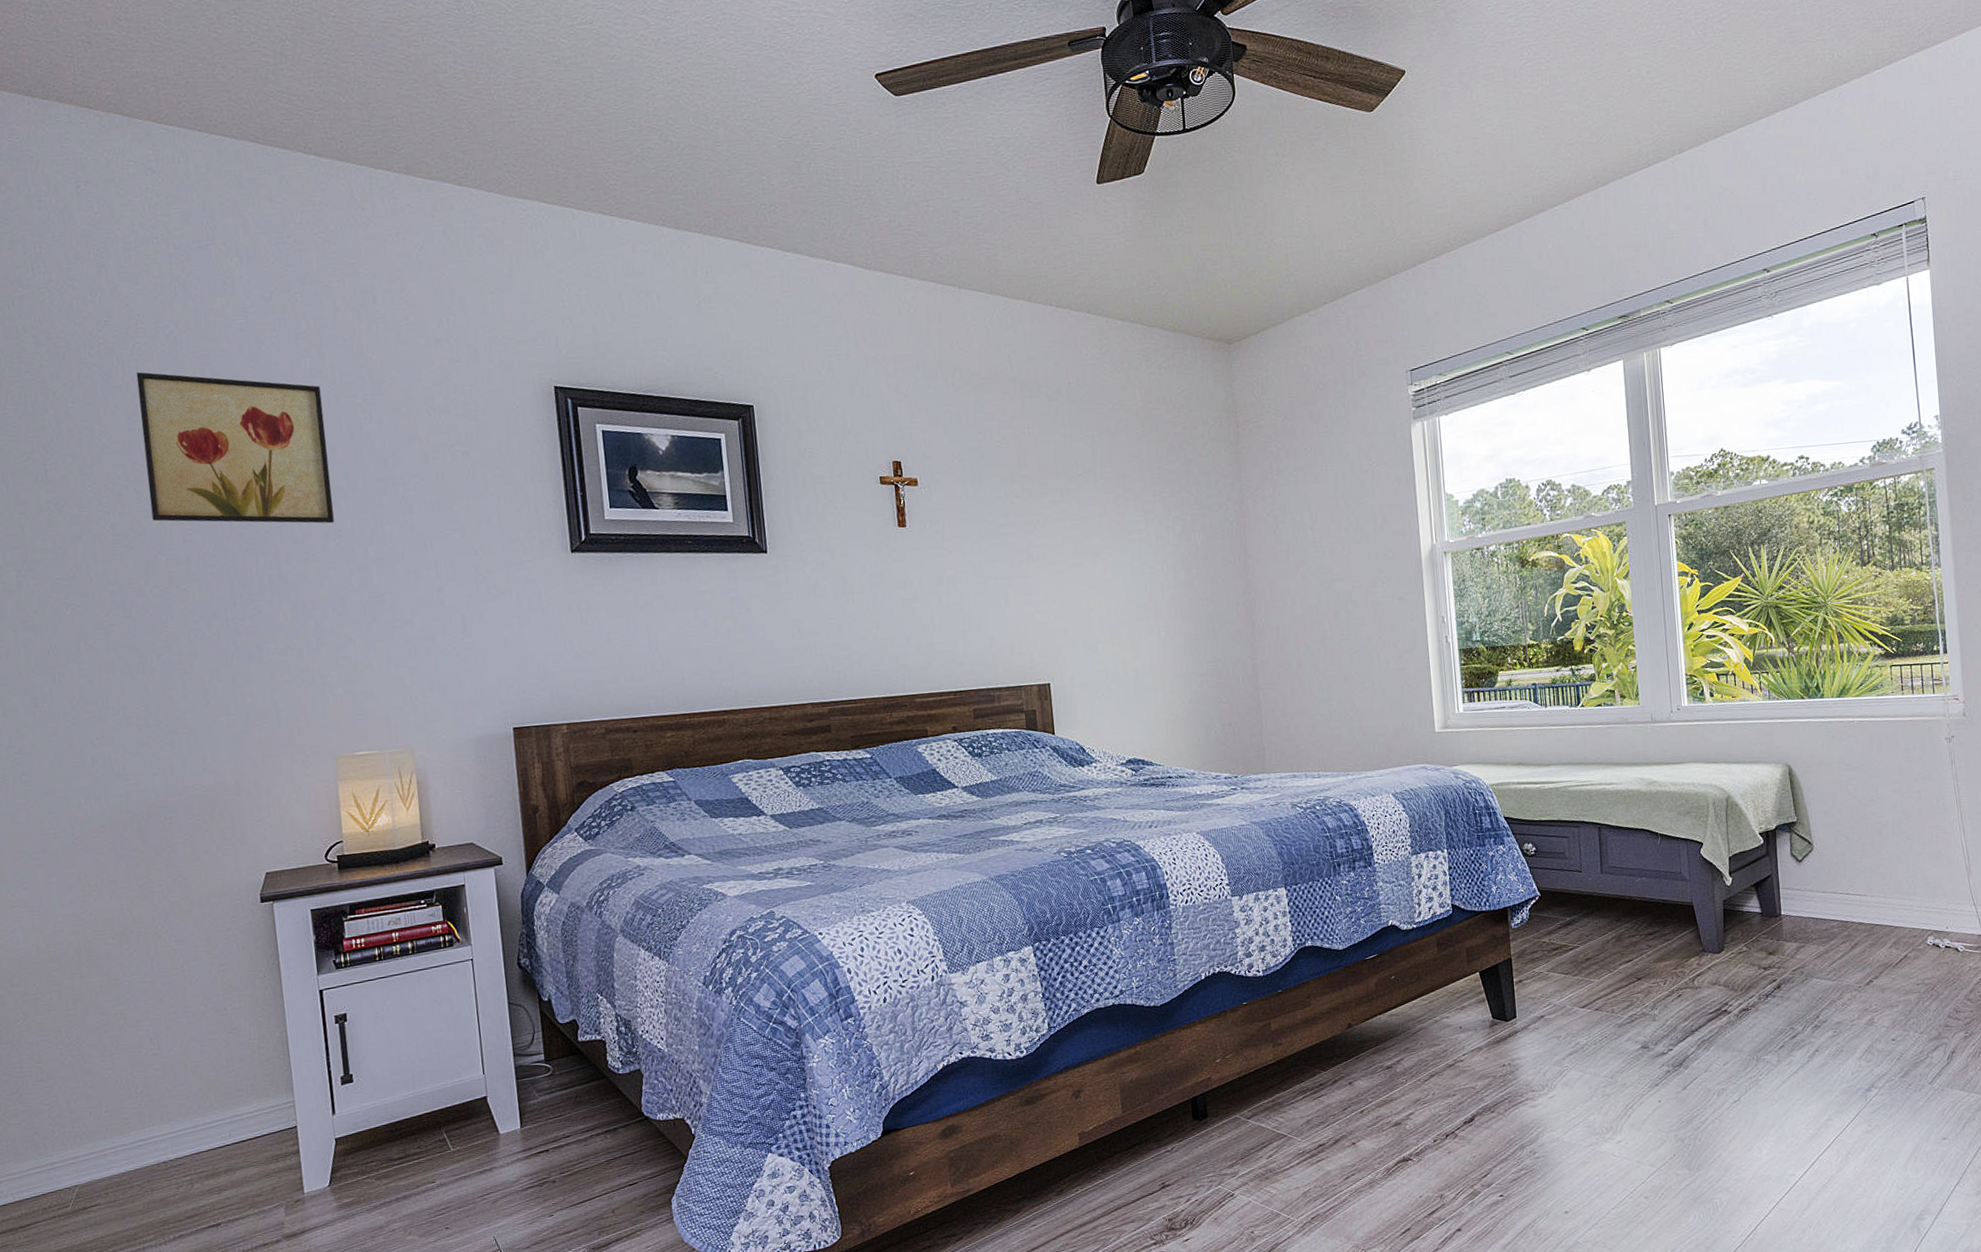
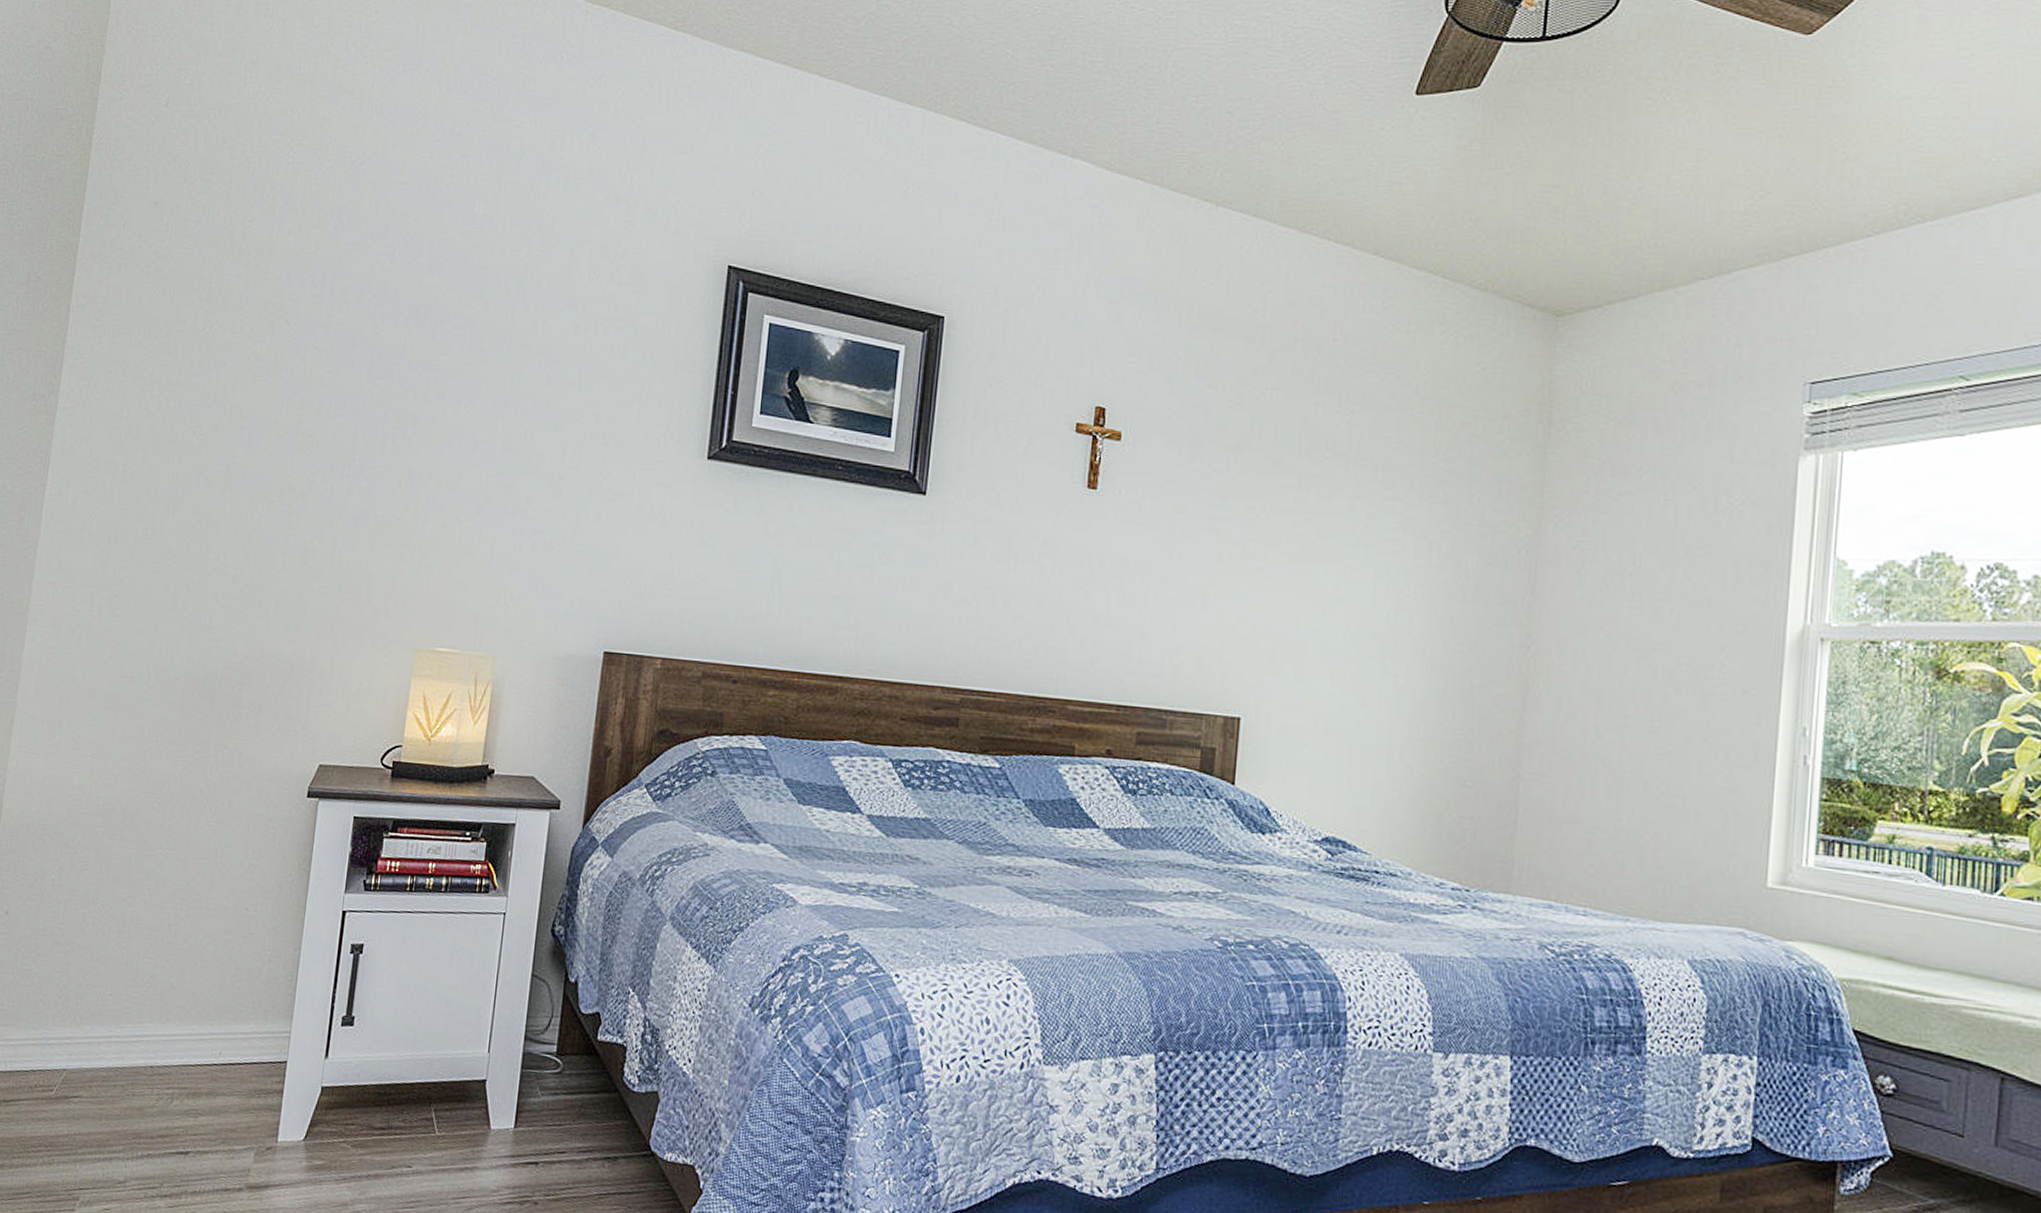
wall art: present [136,372,334,524] -> none [296,197,488,387]

